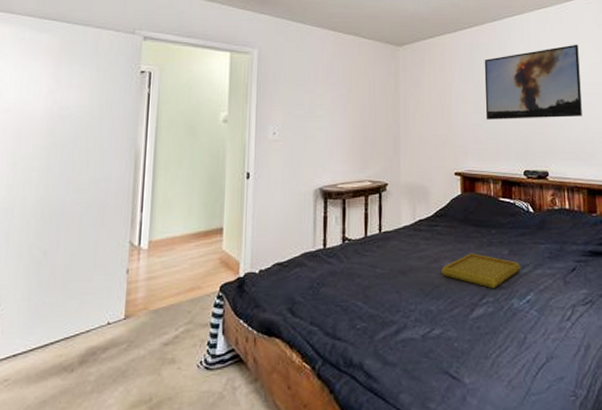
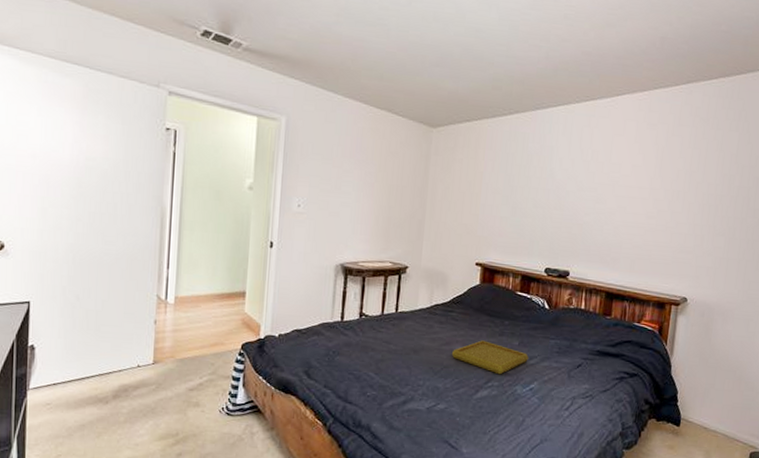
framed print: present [484,44,582,120] -> none [514,143,622,220]

